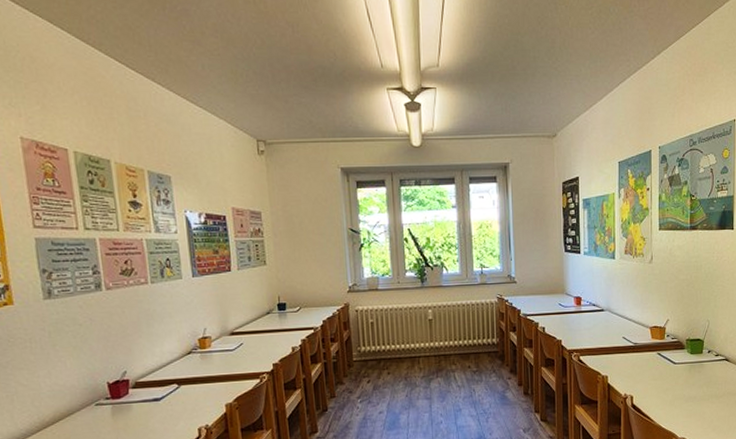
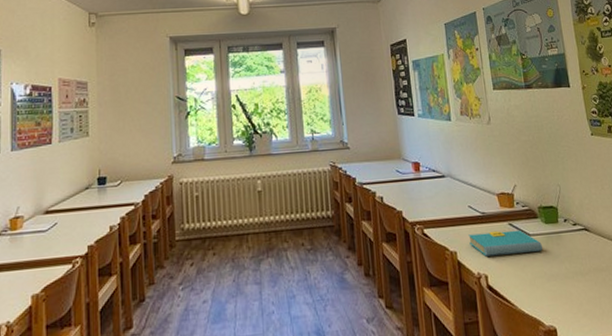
book: none [620,358,685,381] -> present [468,229,543,257]

